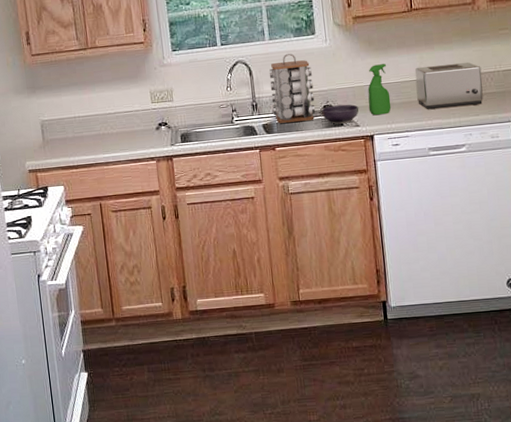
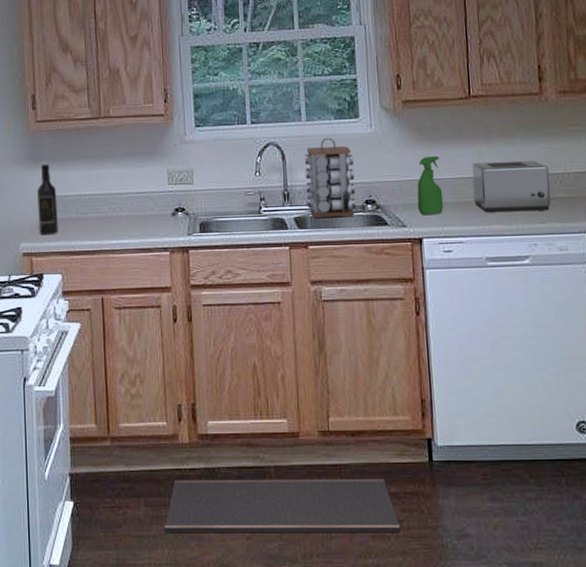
wine bottle: none [36,92,58,154] -> present [36,164,58,236]
door mat: none [165,336,363,393] -> present [164,479,401,534]
bowl: present [321,104,359,124] -> none [363,200,407,223]

